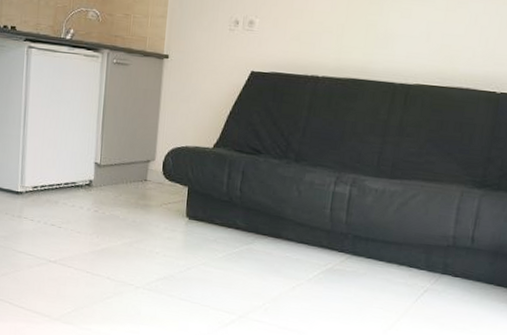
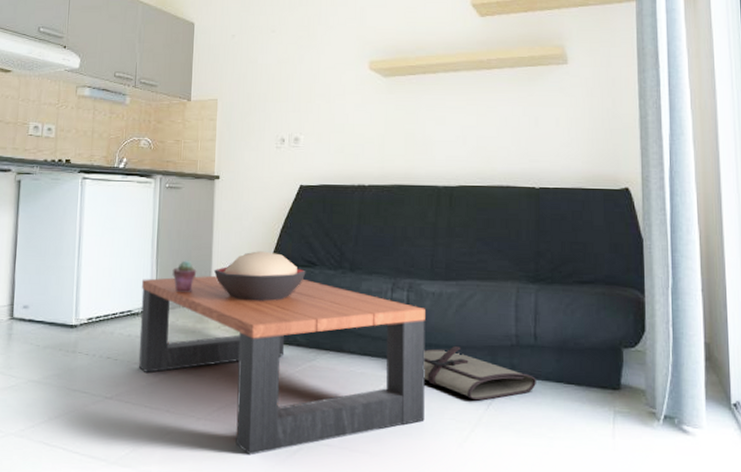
coffee table: none [82,153,367,324] -> present [139,275,425,456]
potted succulent: none [117,138,142,170] -> present [172,260,197,293]
decorative bowl: none [158,134,251,185] -> present [213,251,306,302]
tool roll: none [357,241,467,294] -> present [423,345,536,401]

